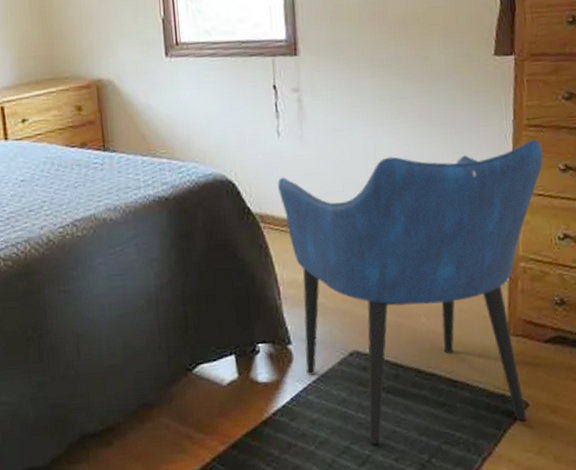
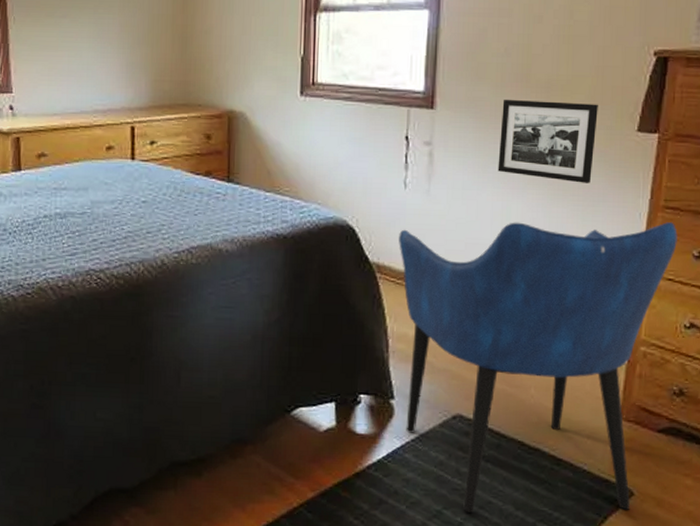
picture frame: none [363,33,456,112] -> present [498,99,598,183]

